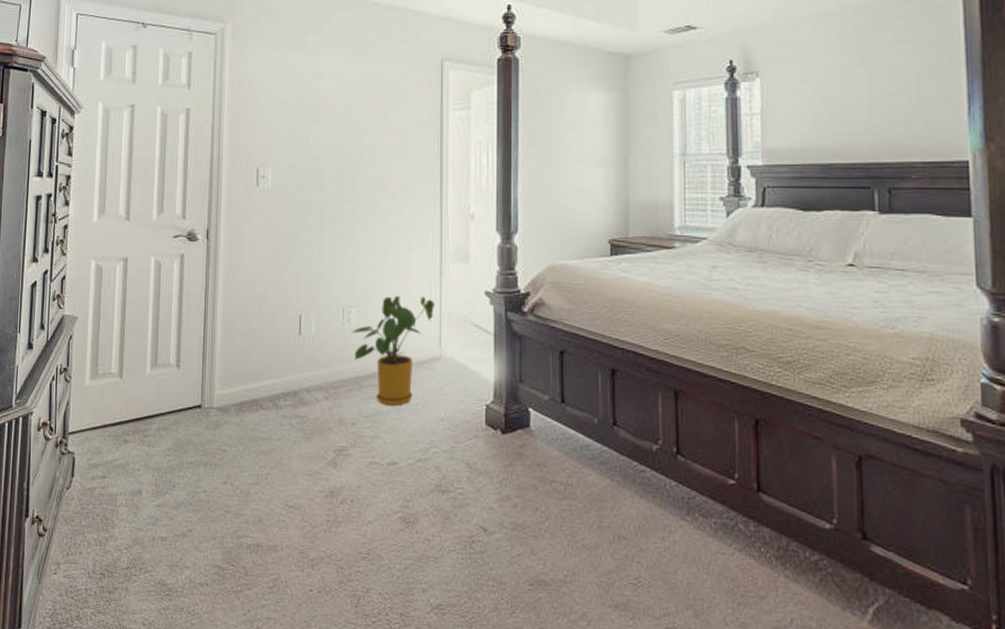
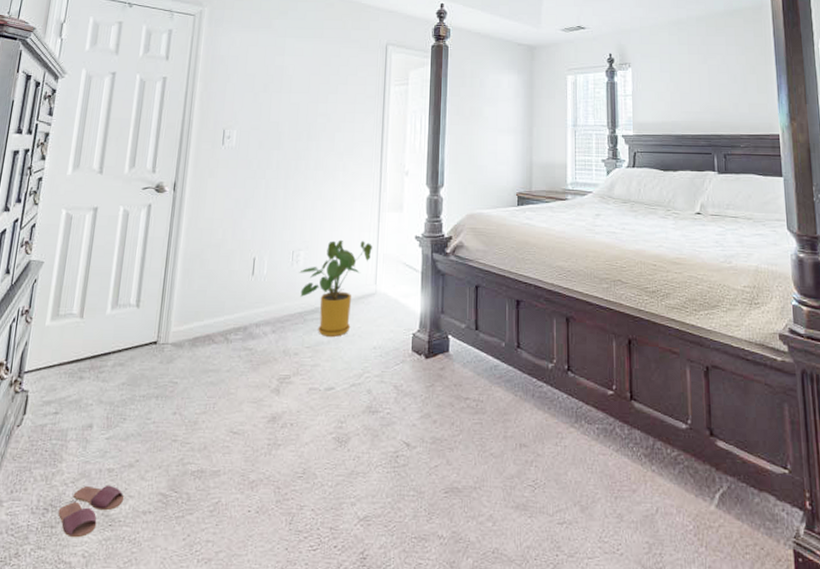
slippers: none [114,553,180,606] -> present [58,484,125,538]

